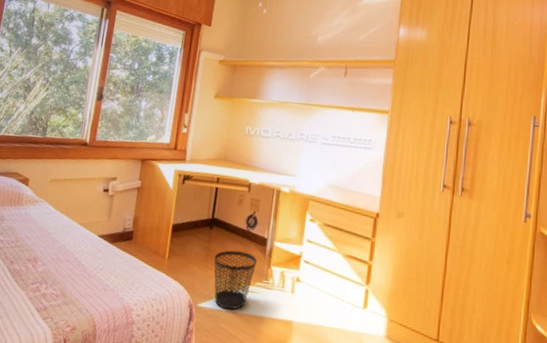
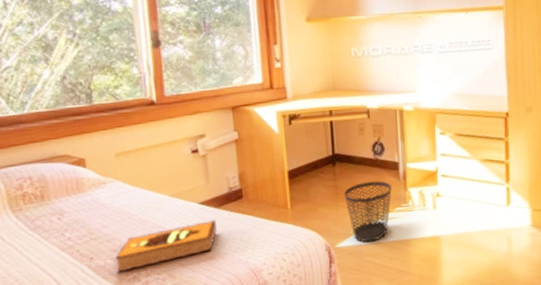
hardback book: none [26,251,107,281] -> present [115,220,217,273]

